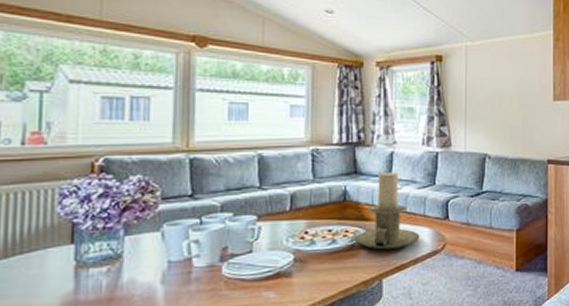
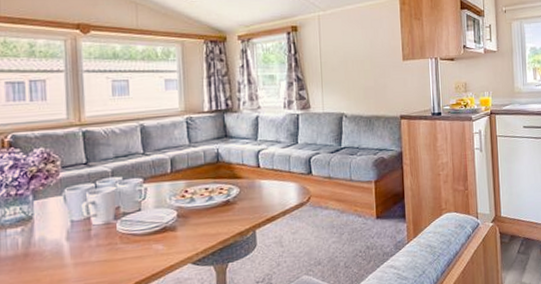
candle holder: present [353,172,420,250] -> none [228,134,287,204]

